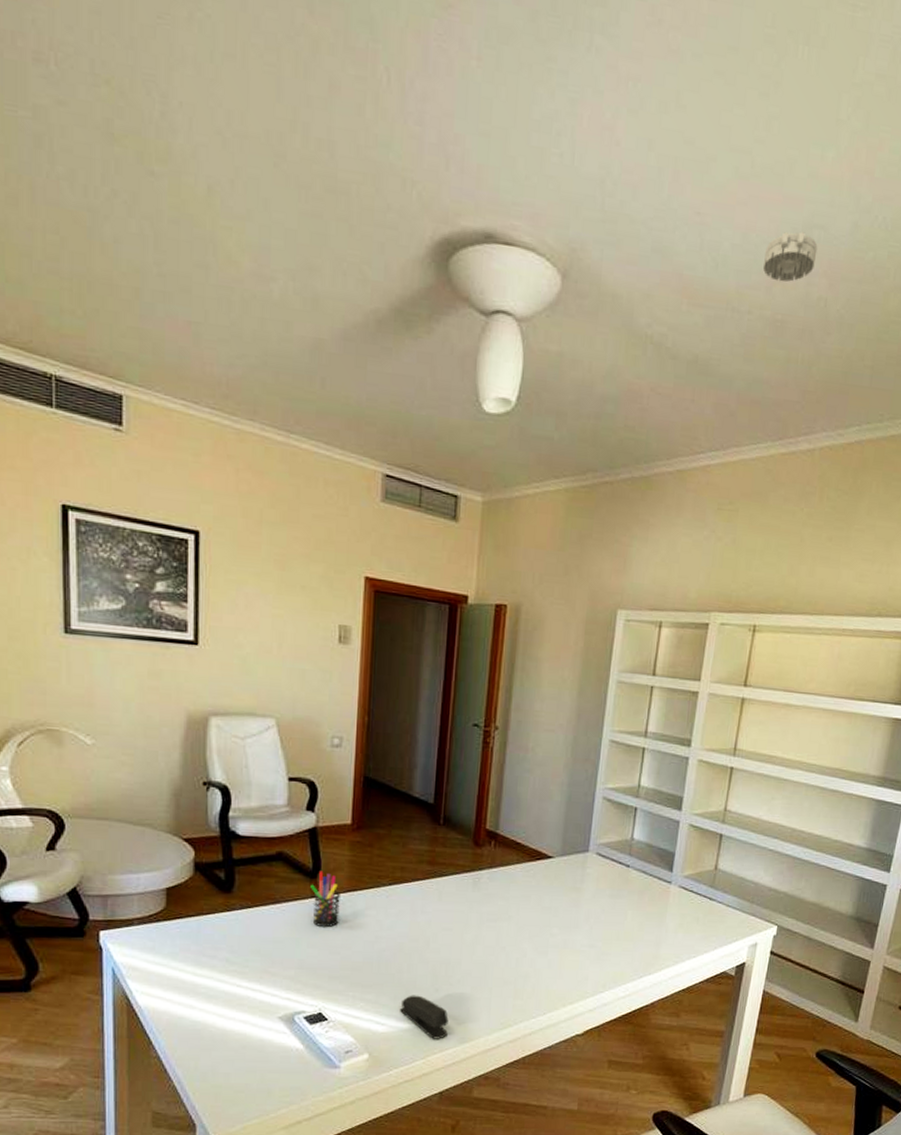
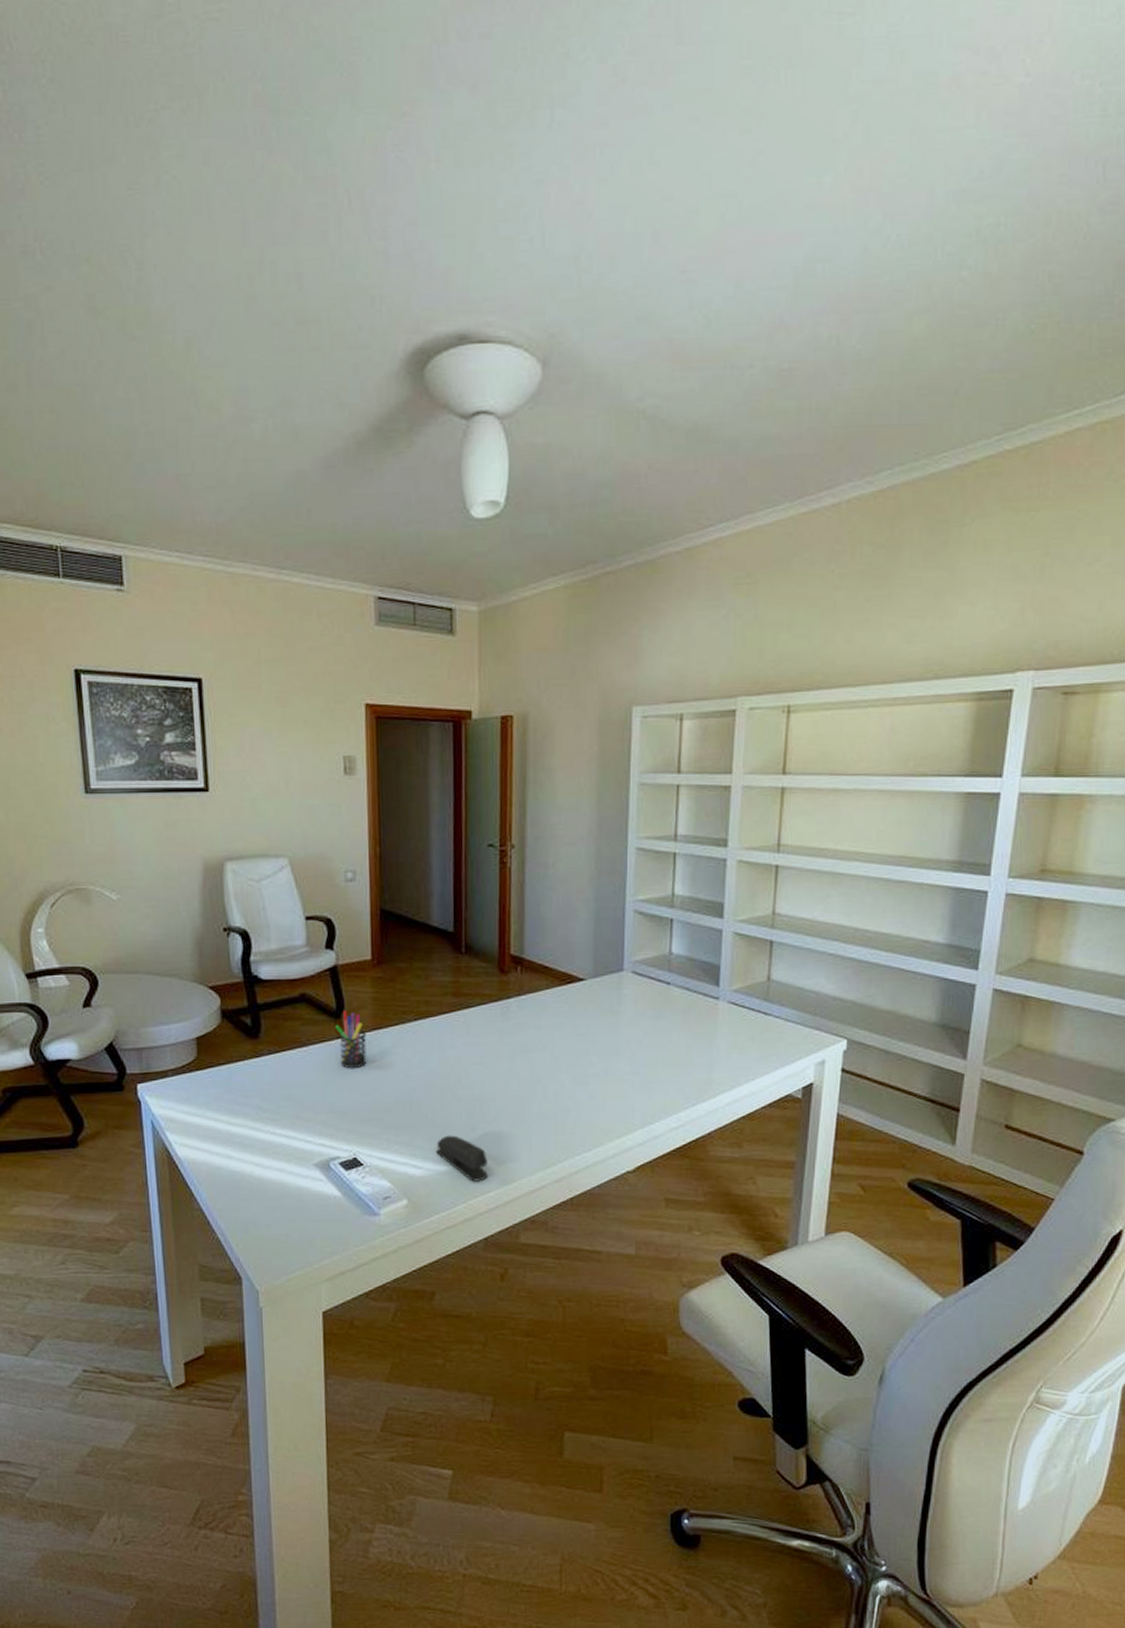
smoke detector: present [763,231,818,282] -> none [763,269,823,328]

